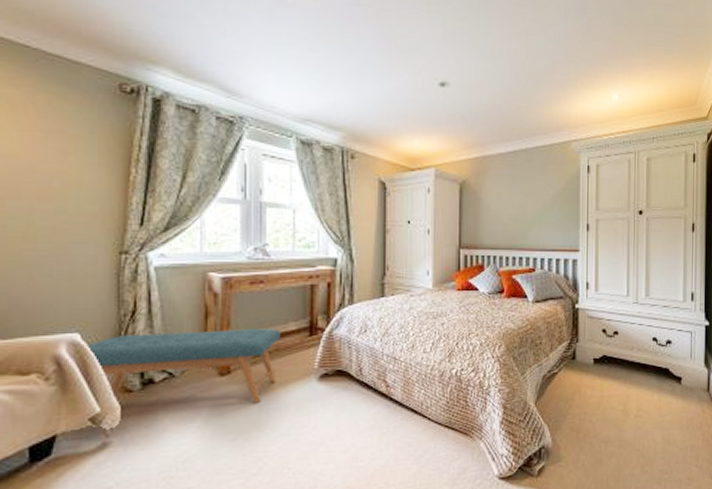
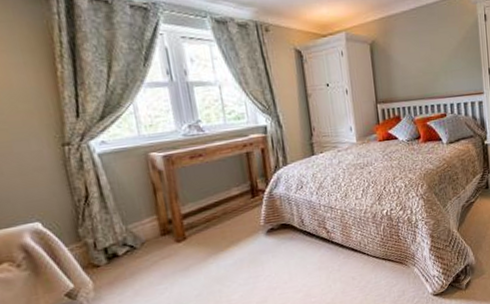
bench: present [85,329,280,403] -> none [47,195,229,273]

